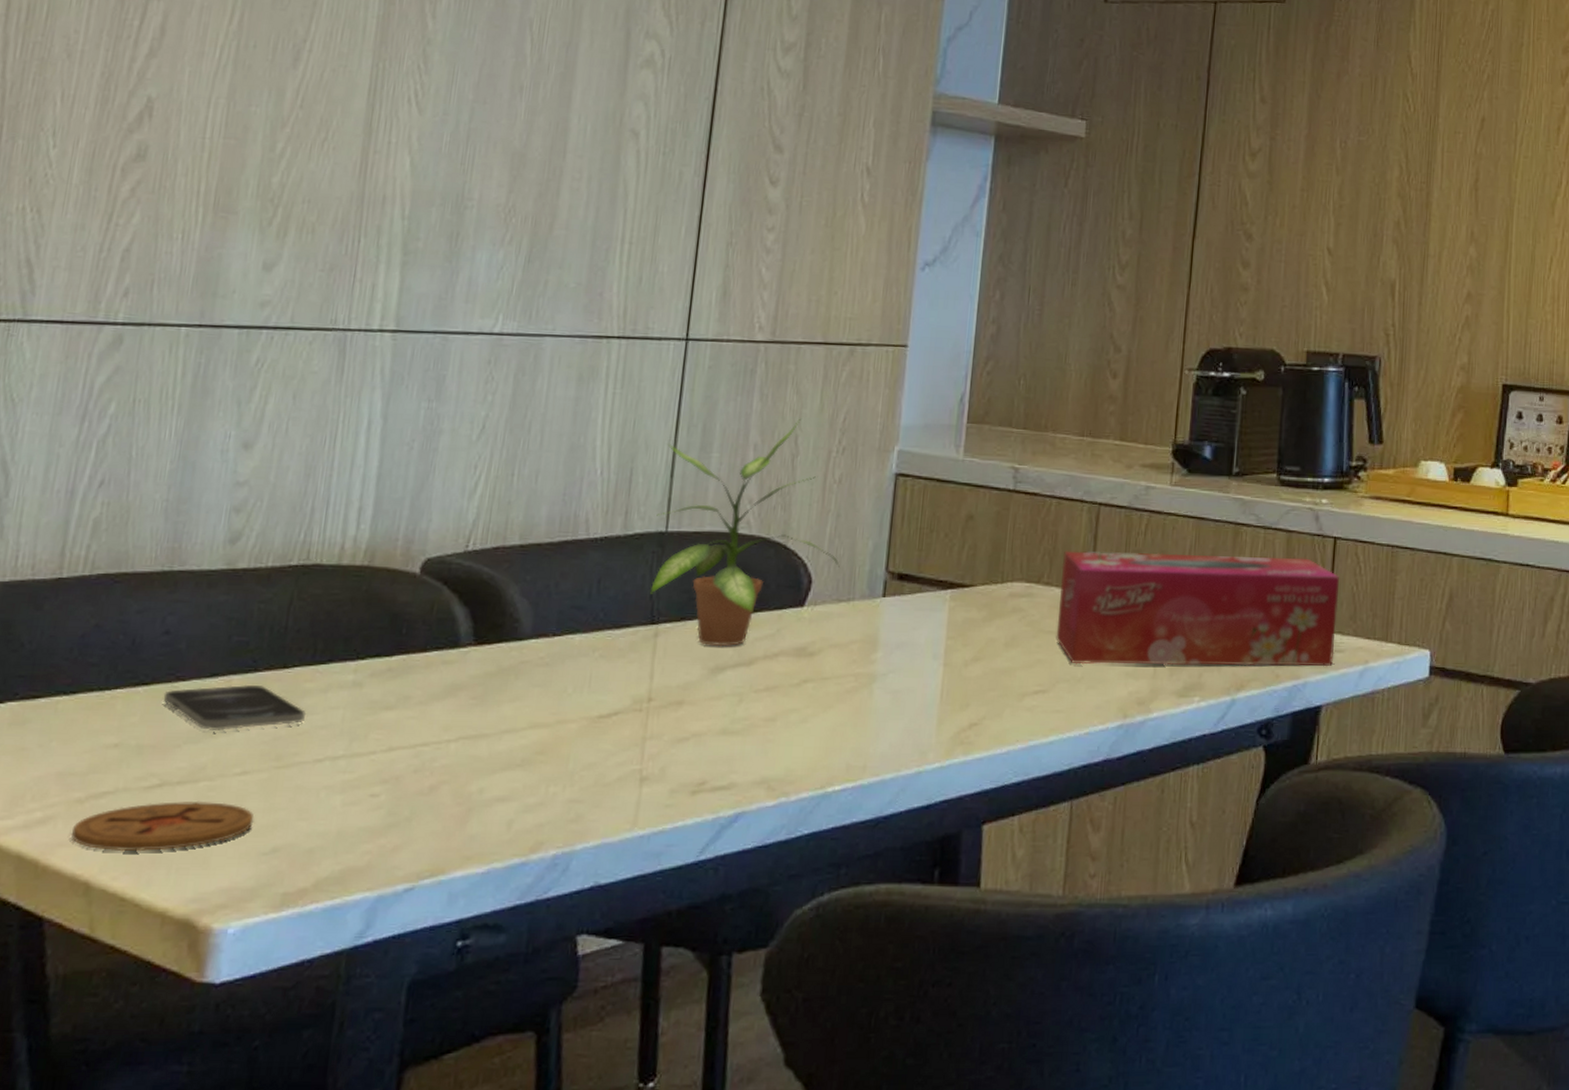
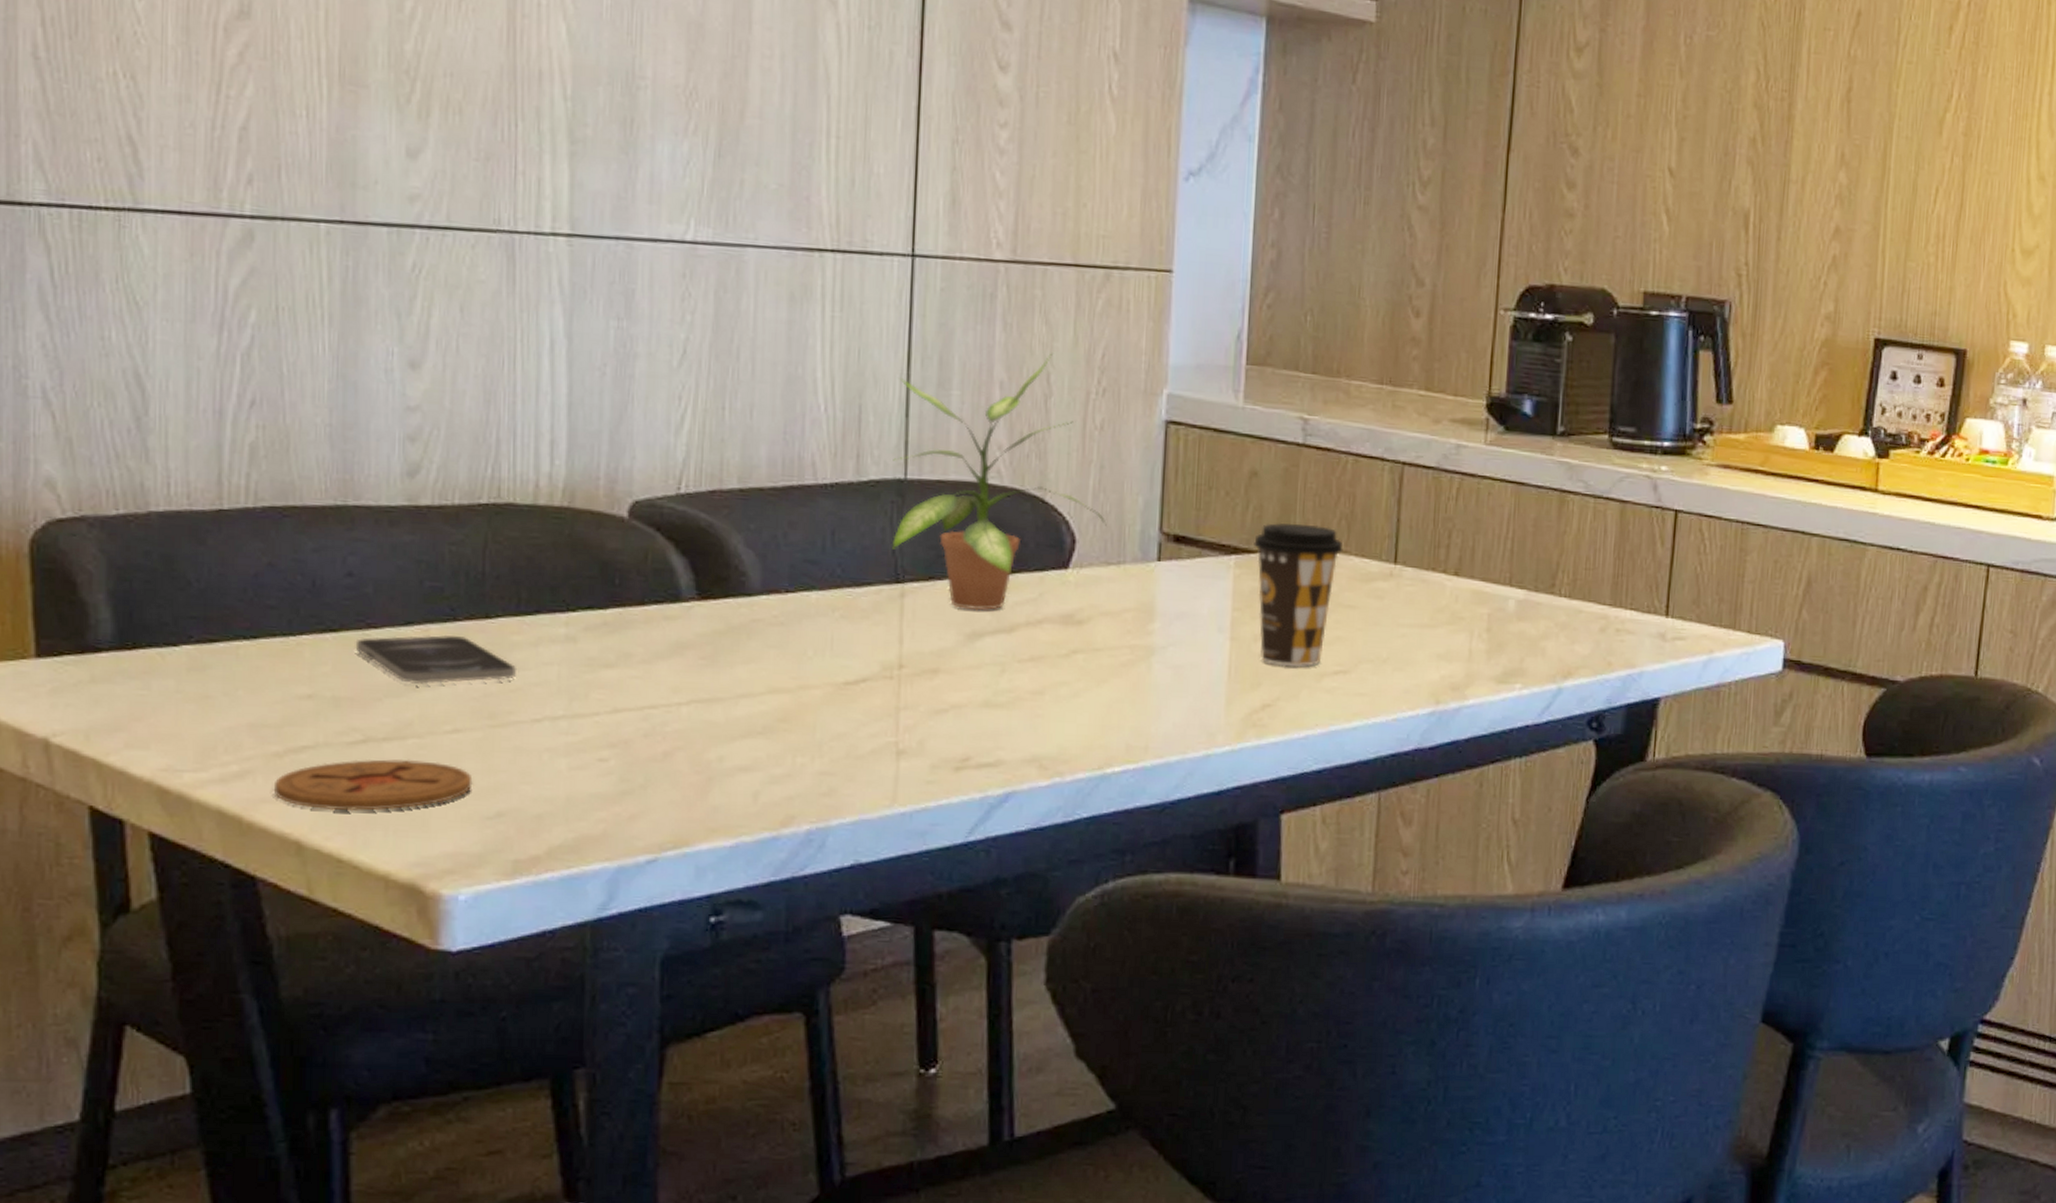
coffee cup: none [967,559,1046,689] -> present [1254,522,1343,668]
tissue box: present [1056,551,1340,667] -> none [1357,515,1682,656]

